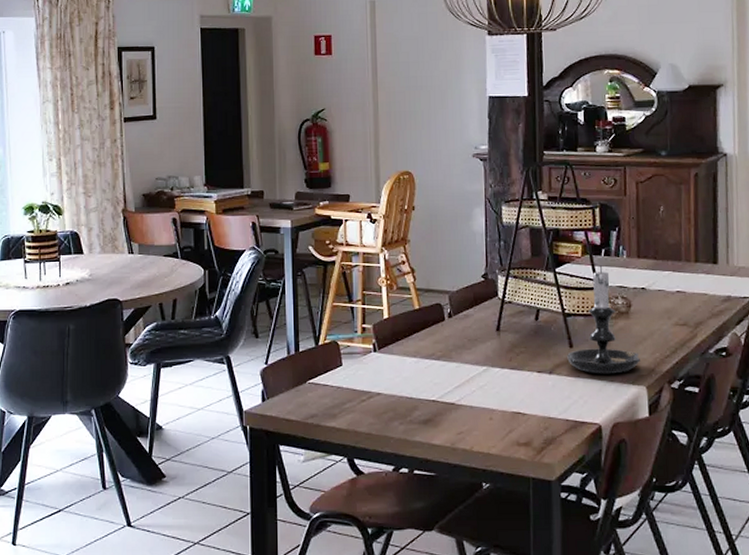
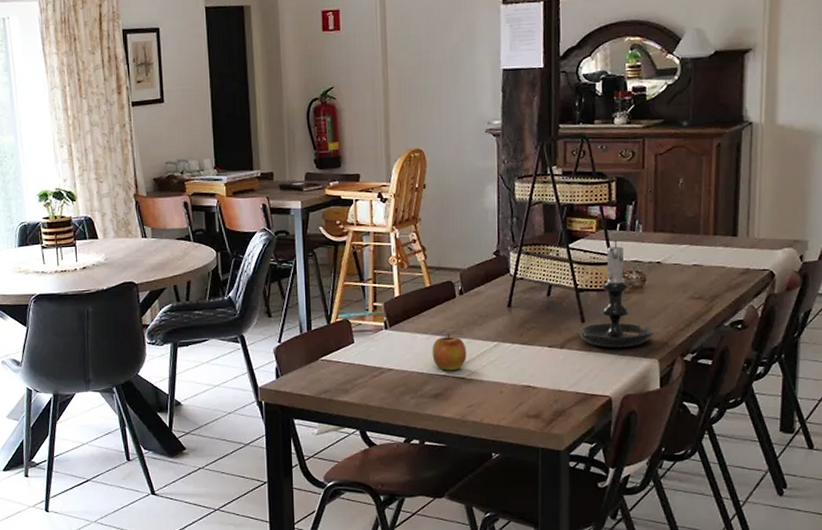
apple: none [421,357,456,396] -> present [432,333,467,371]

